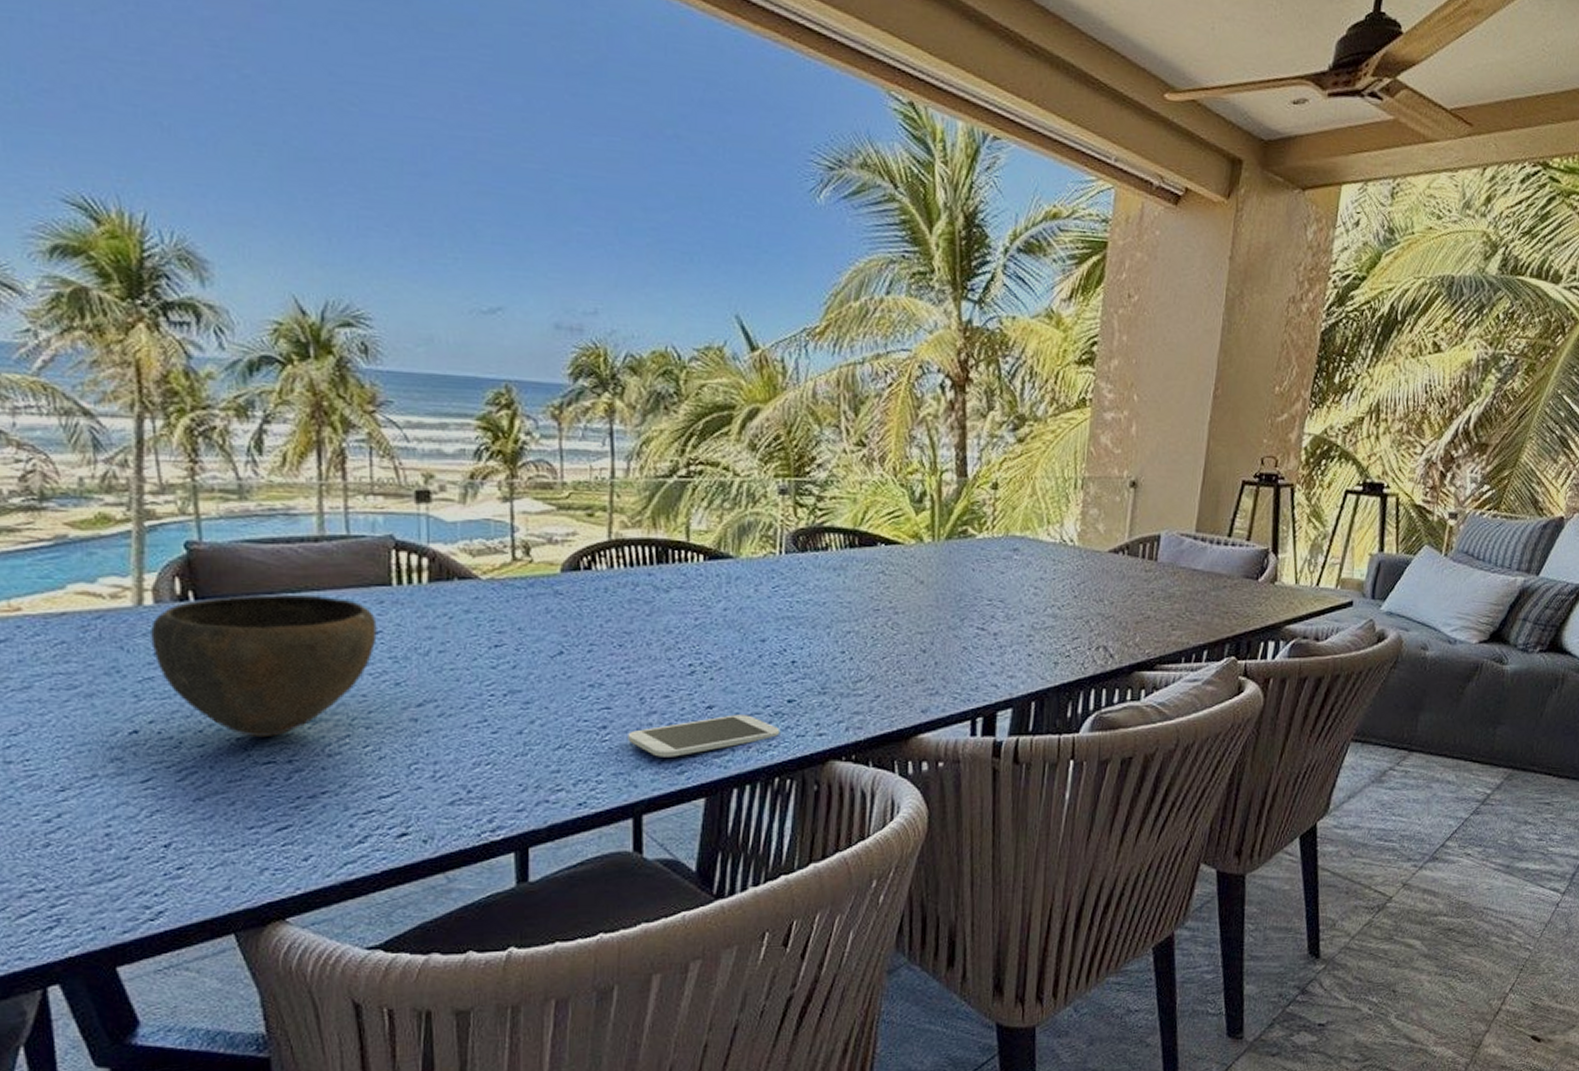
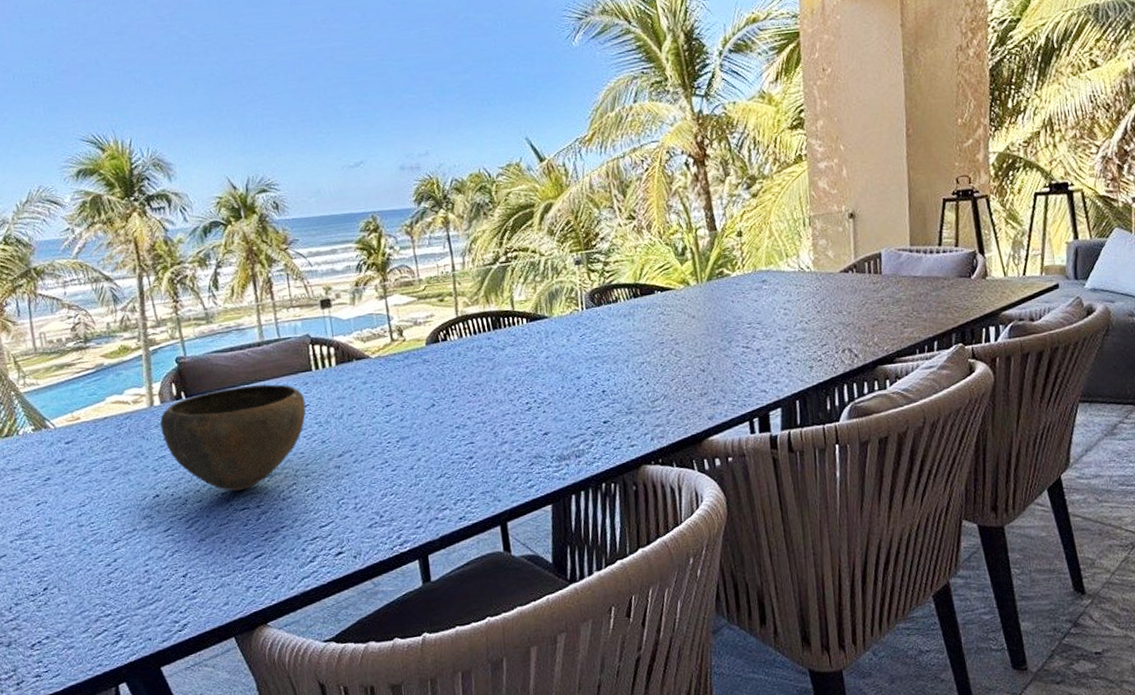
smartphone: present [628,714,779,757] -> none [488,436,600,476]

